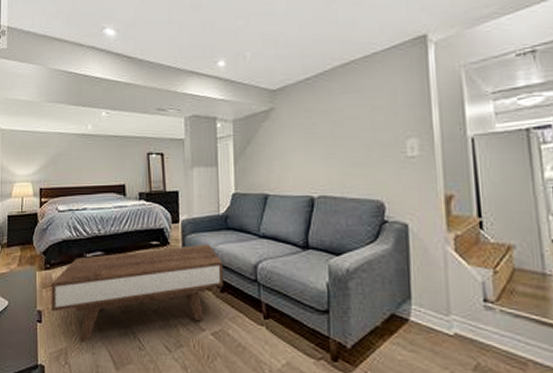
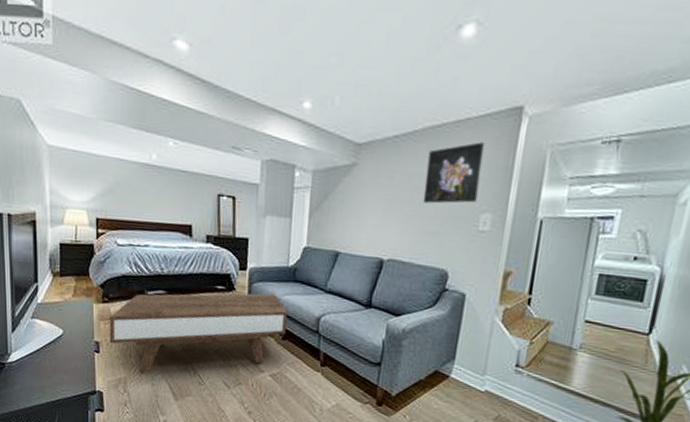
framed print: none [342,72,399,136] -> present [422,142,485,204]

